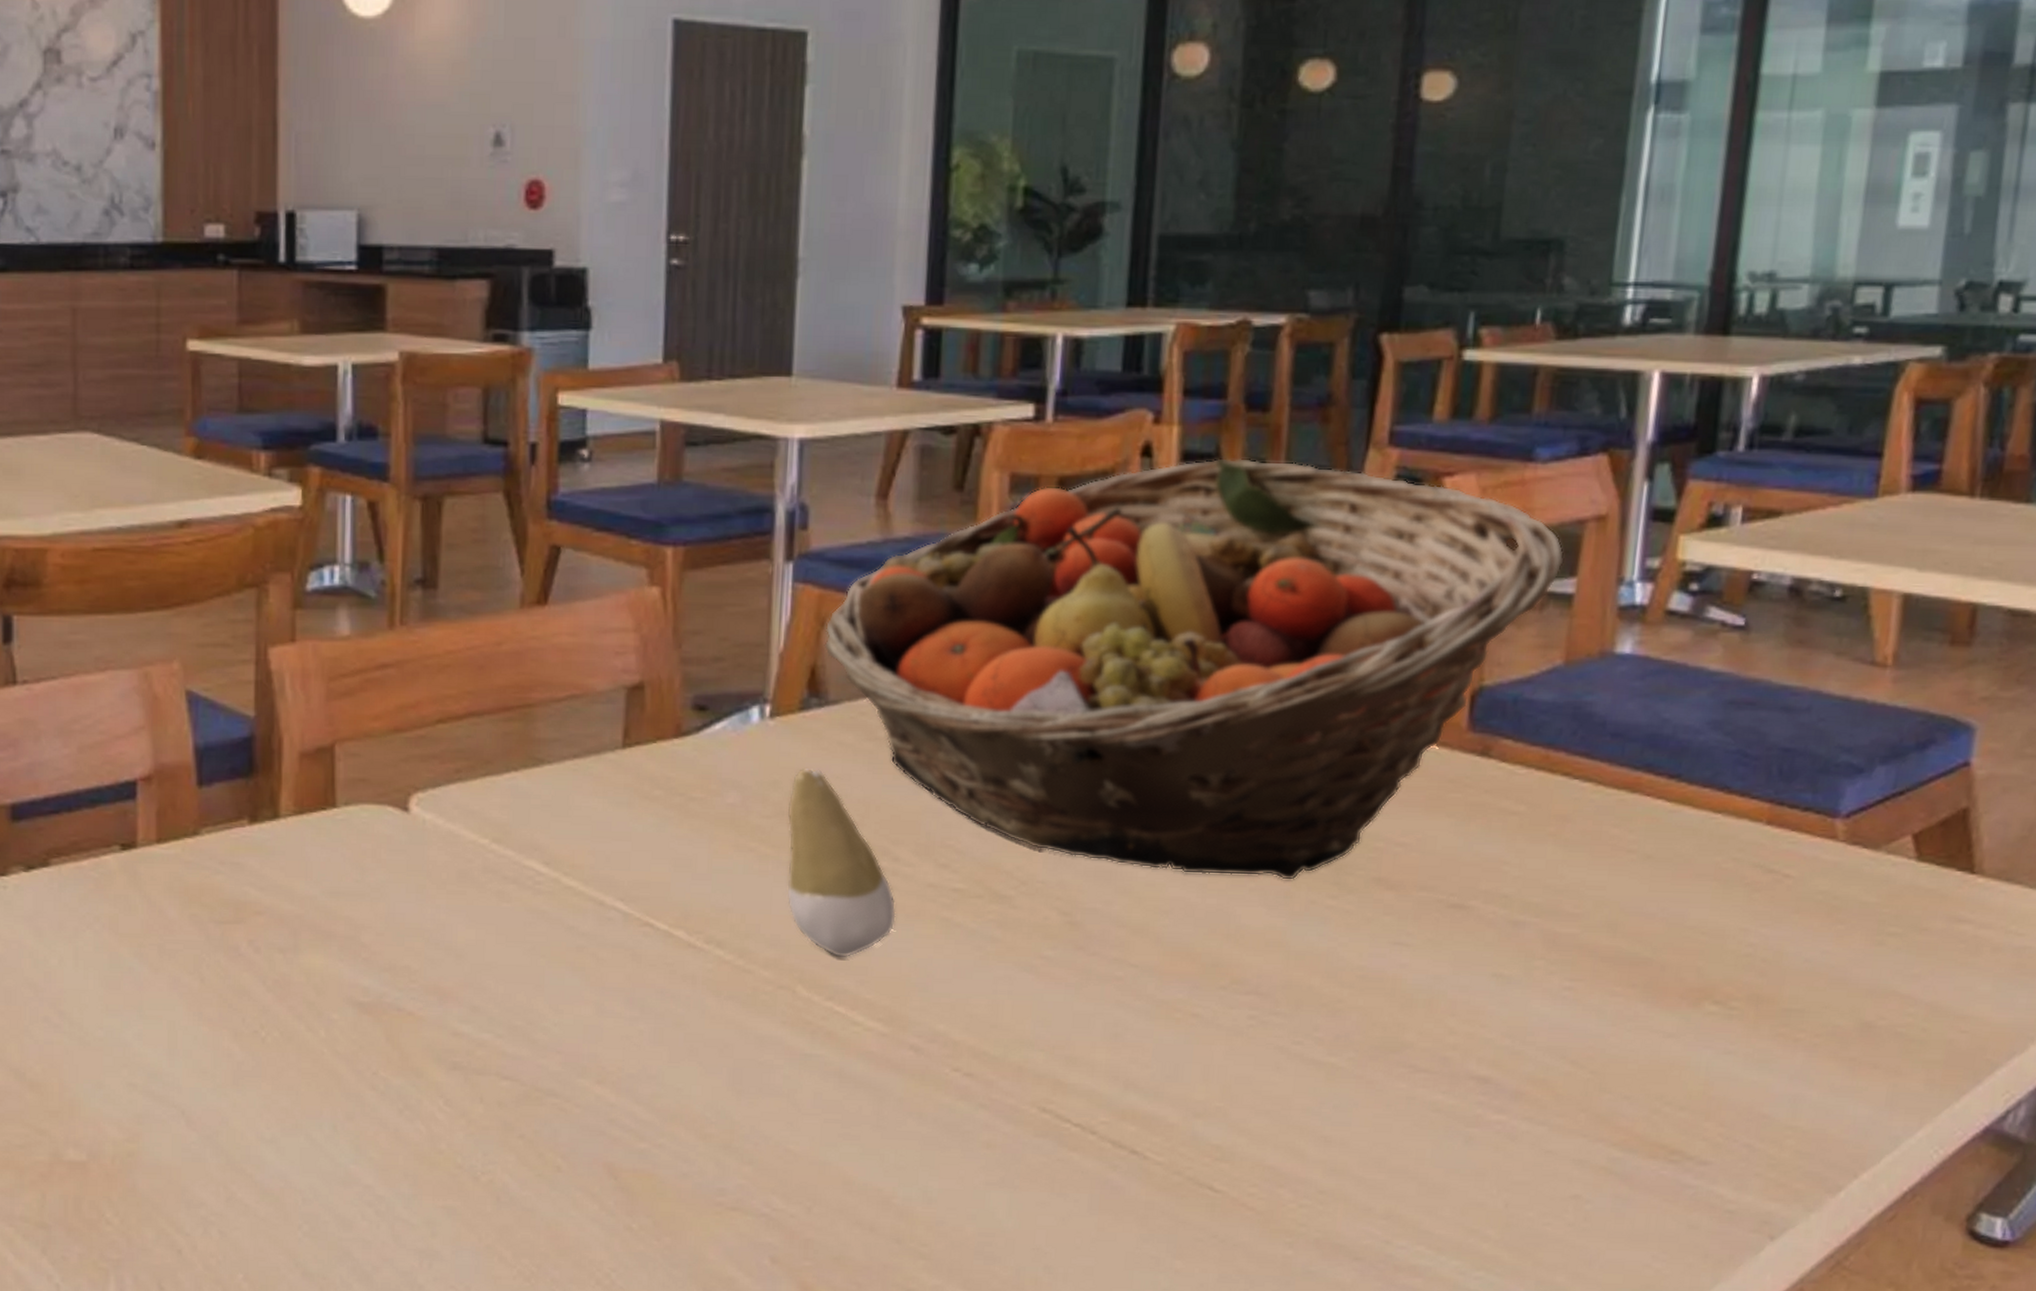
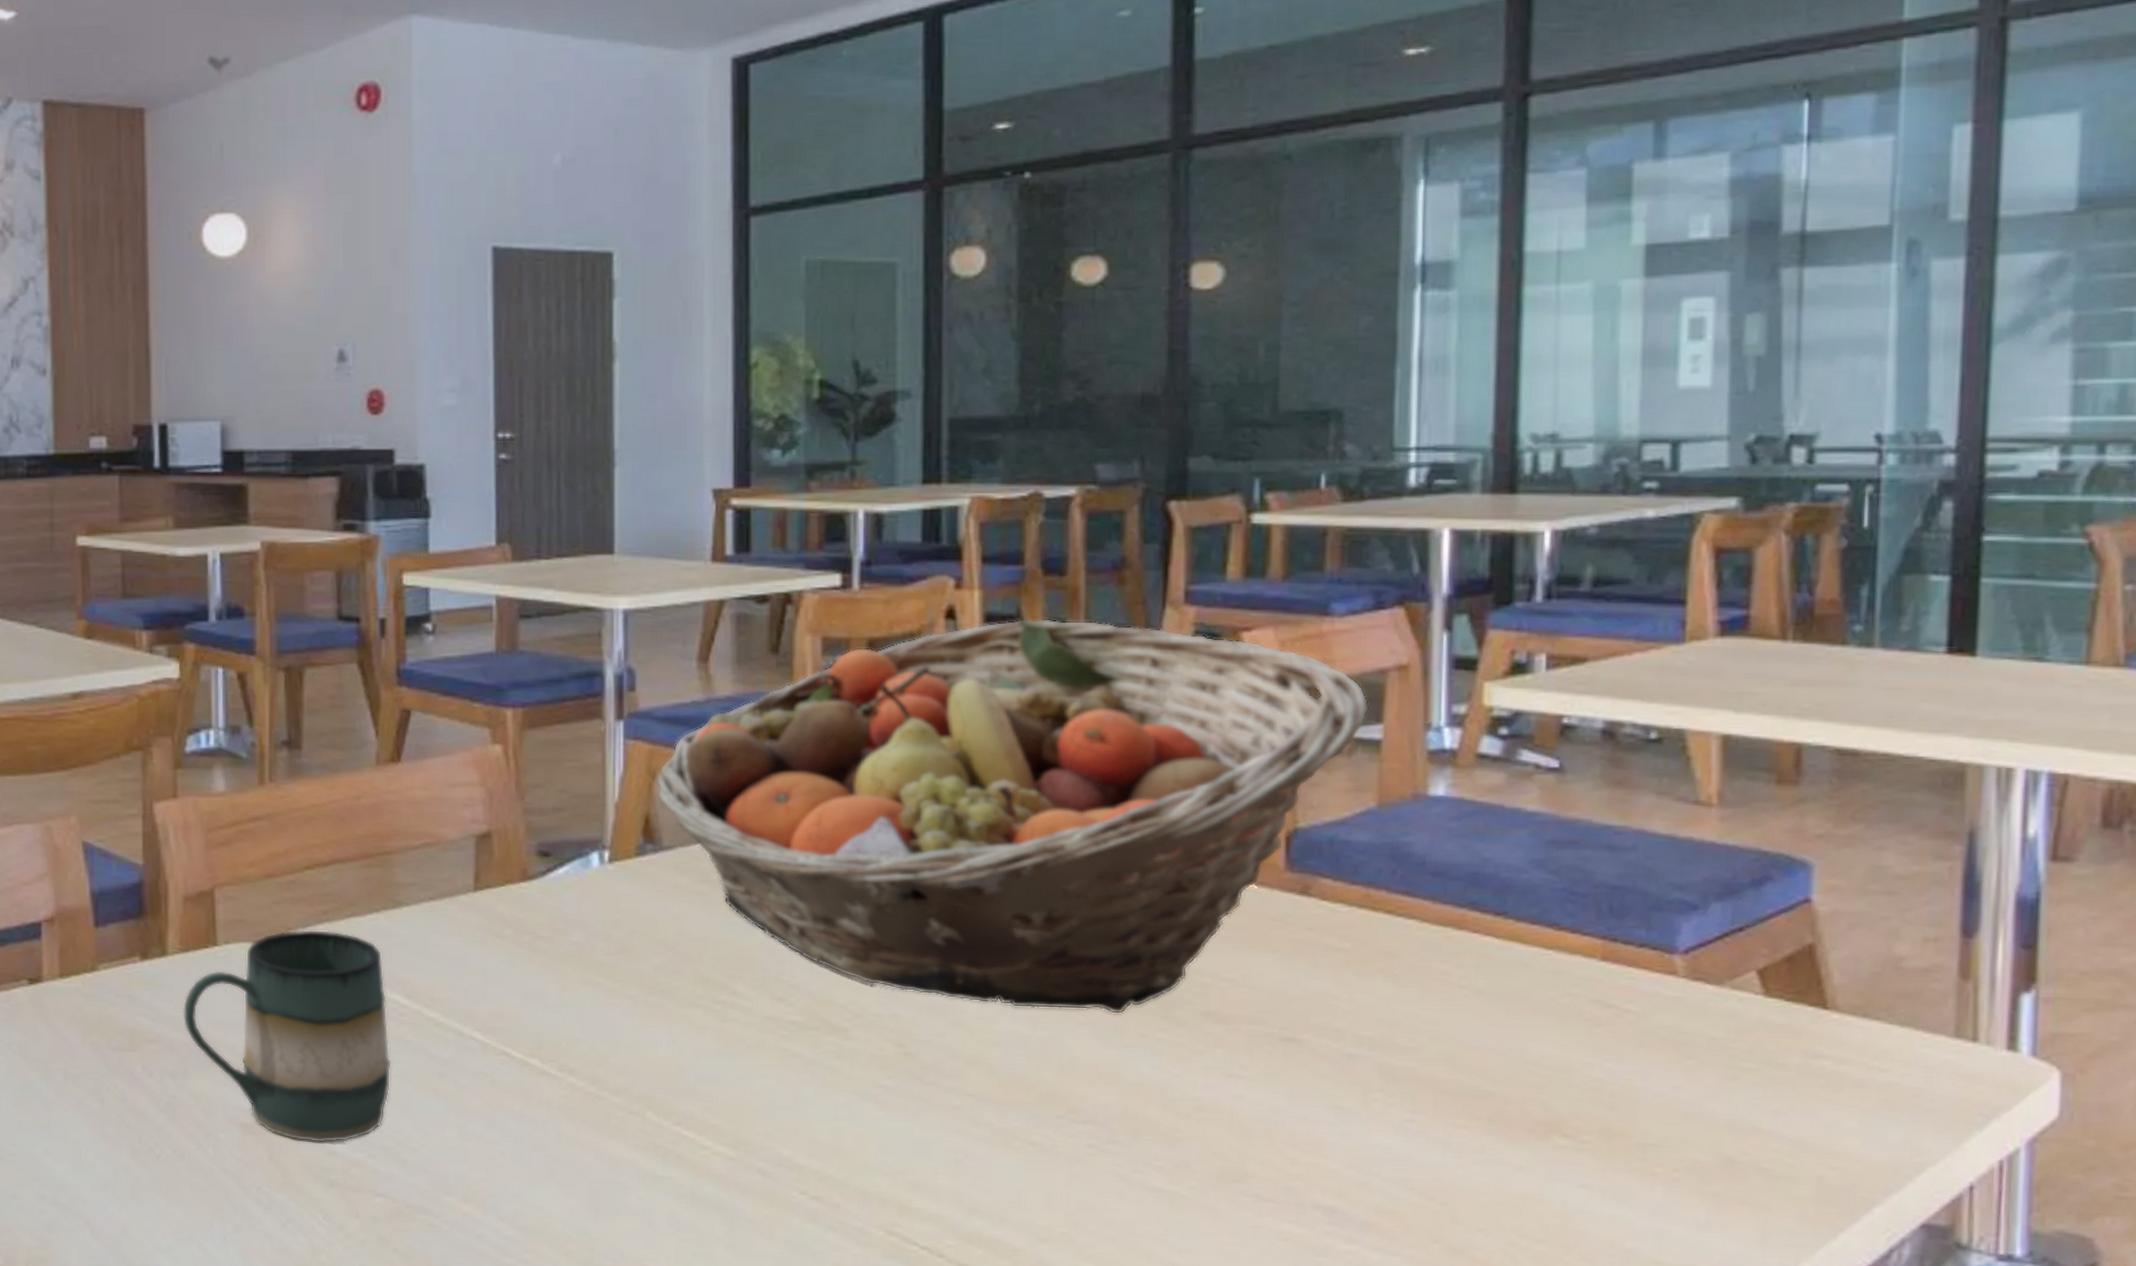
mug: none [295,789,525,1024] -> present [182,929,391,1144]
tooth: present [786,767,896,958] -> none [629,908,737,1086]

